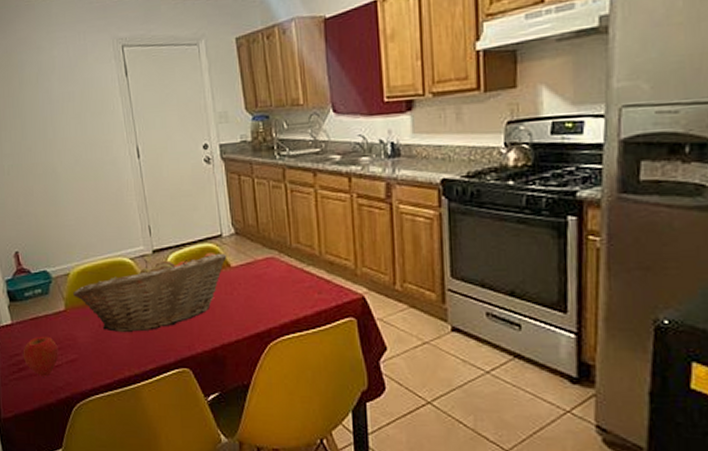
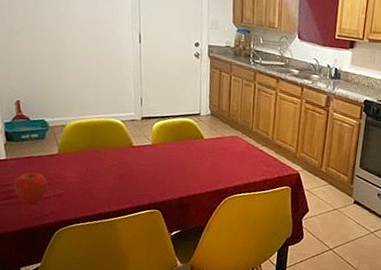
fruit basket: present [73,253,227,333] -> none [67,123,202,179]

